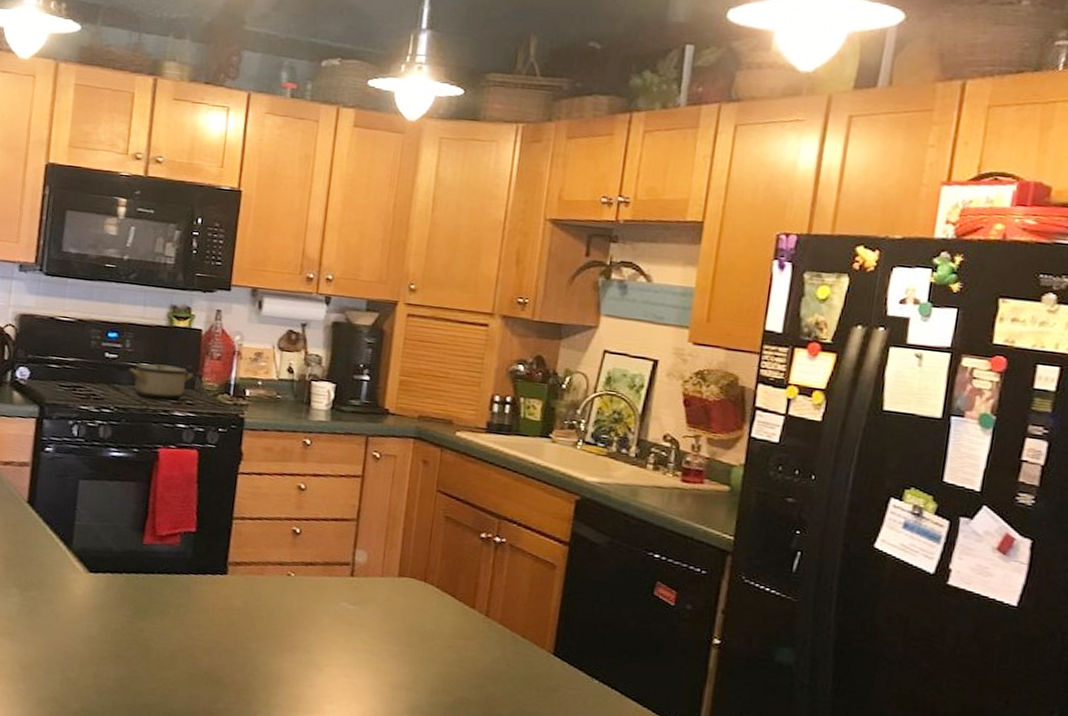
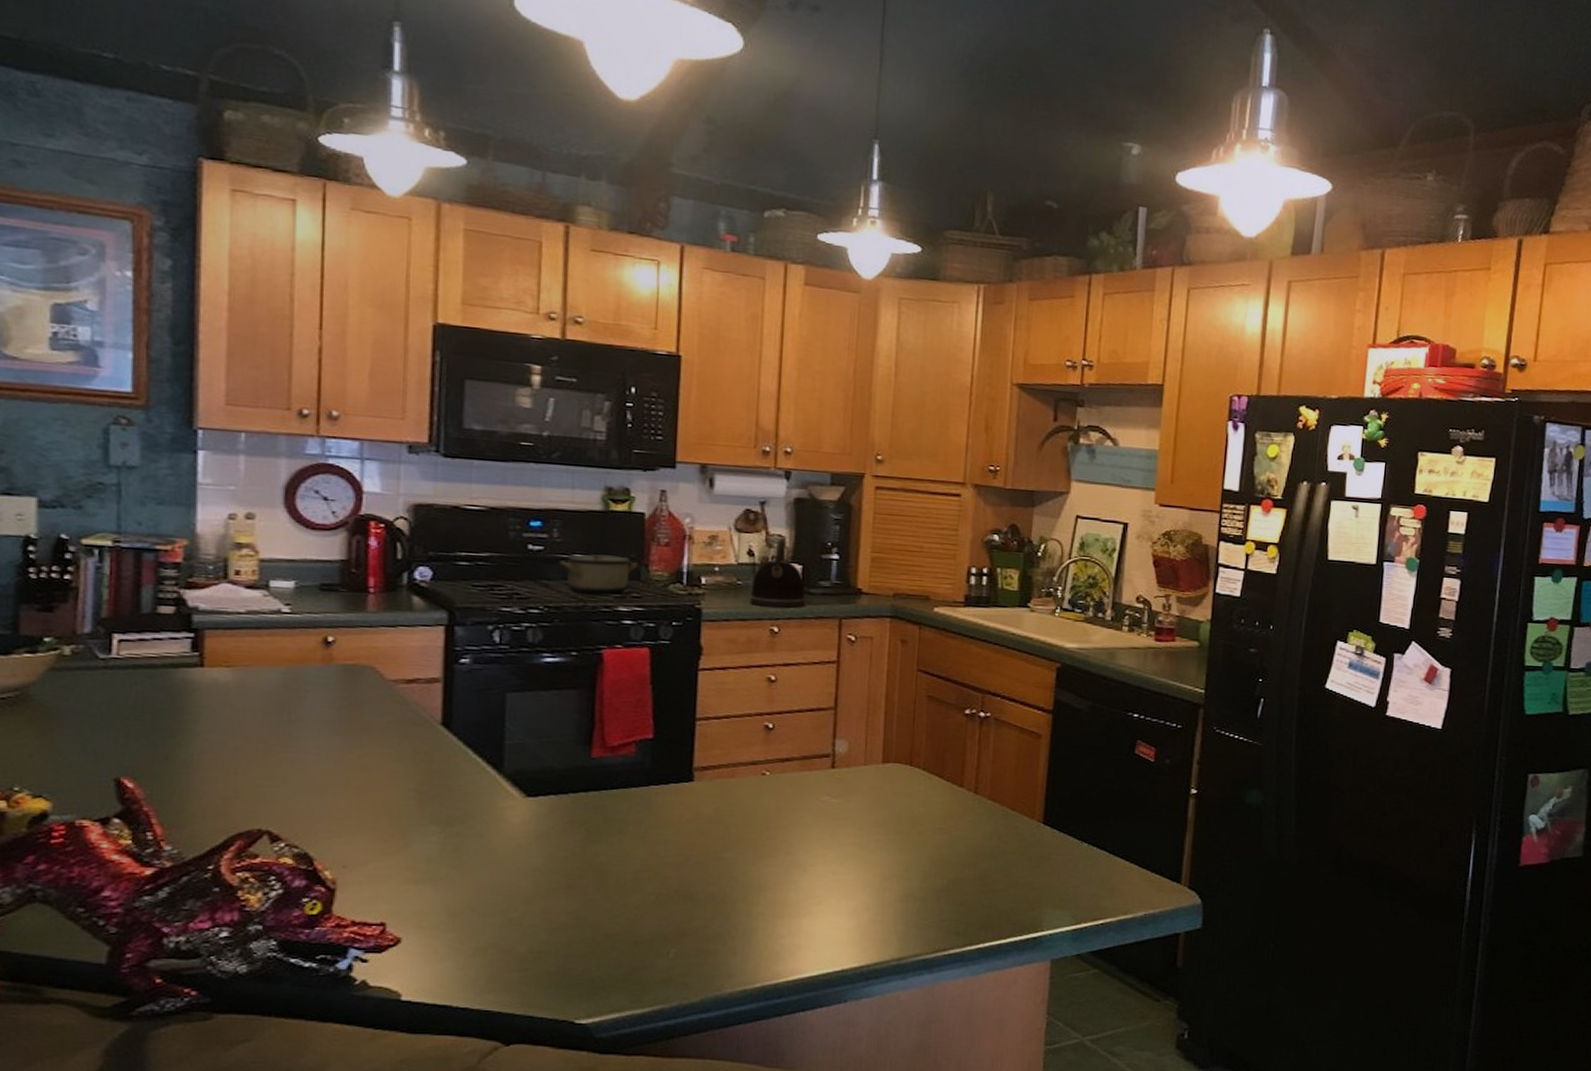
kettle: none [286,358,338,423] -> present [749,538,807,608]

